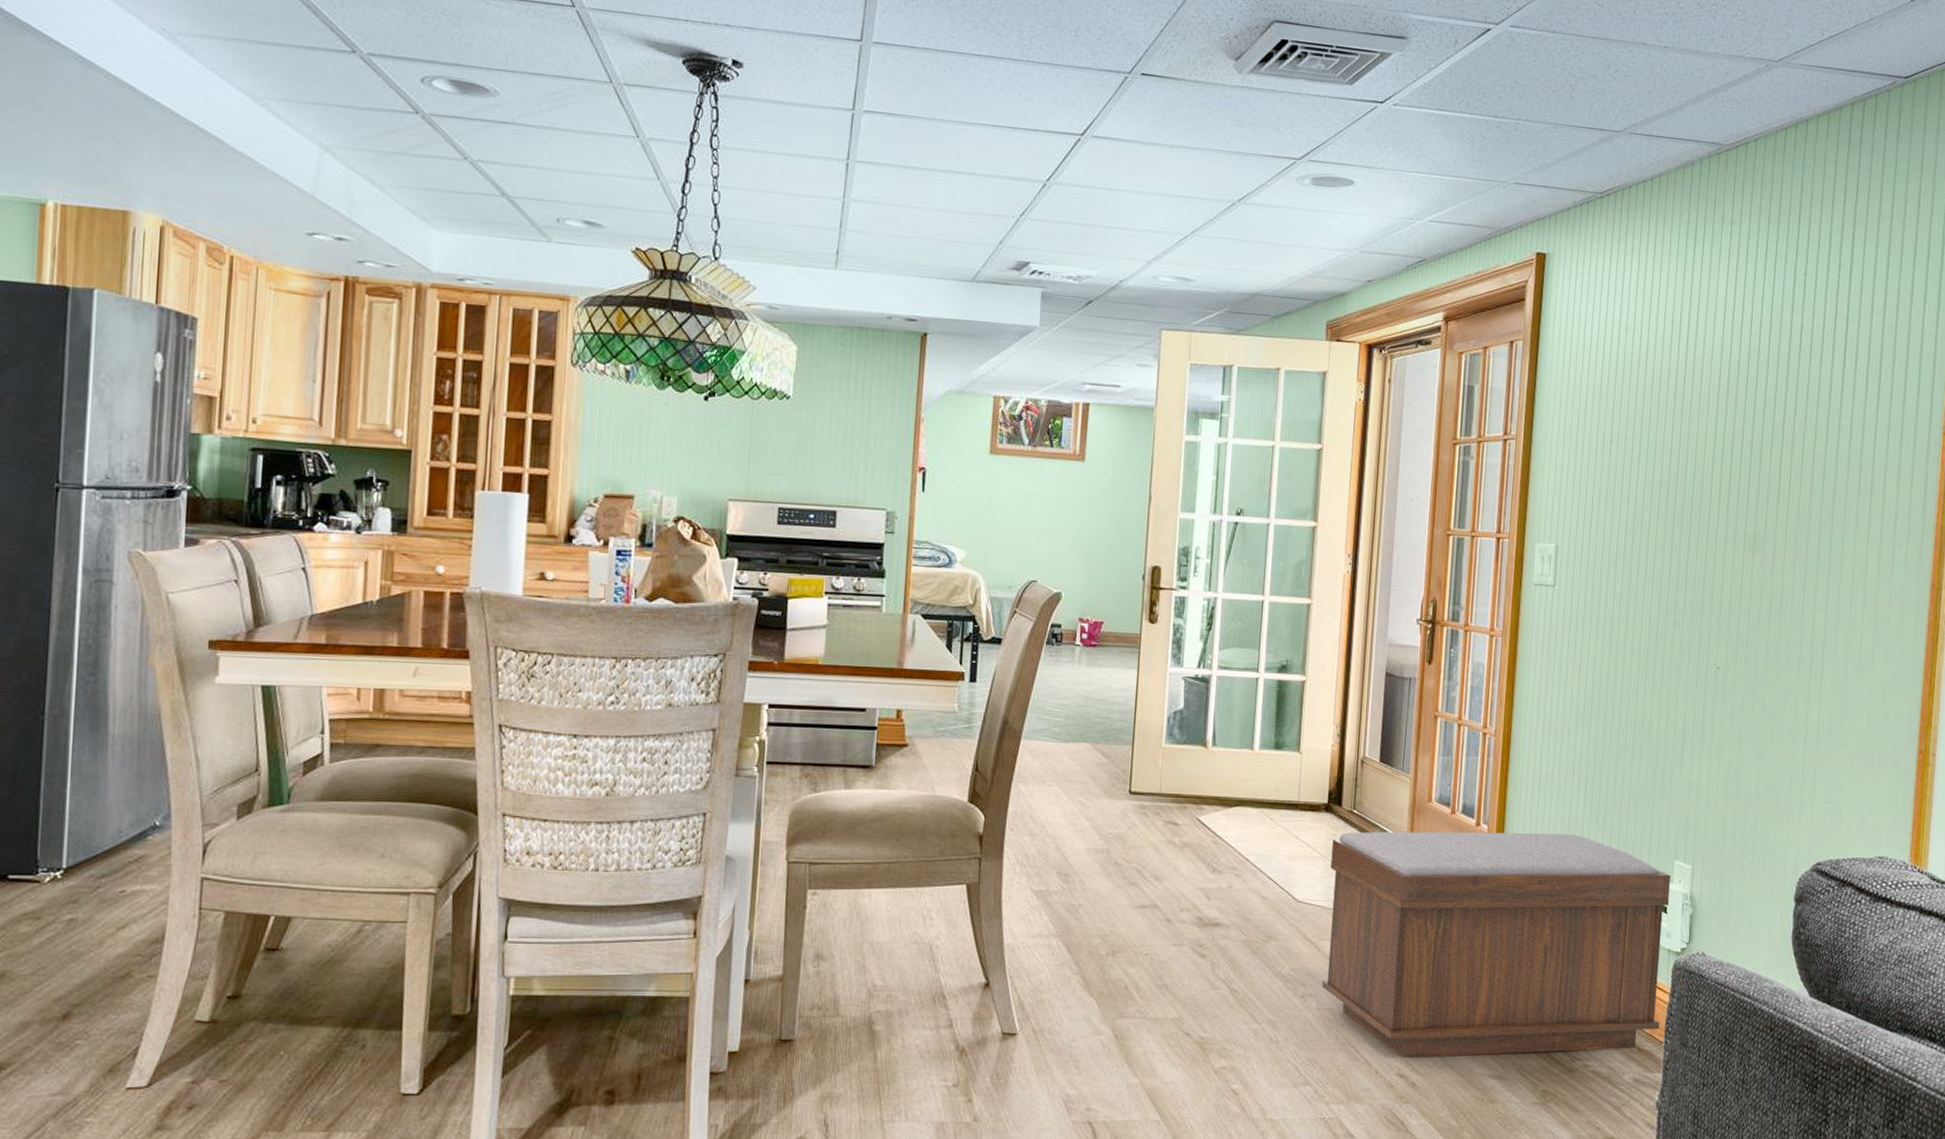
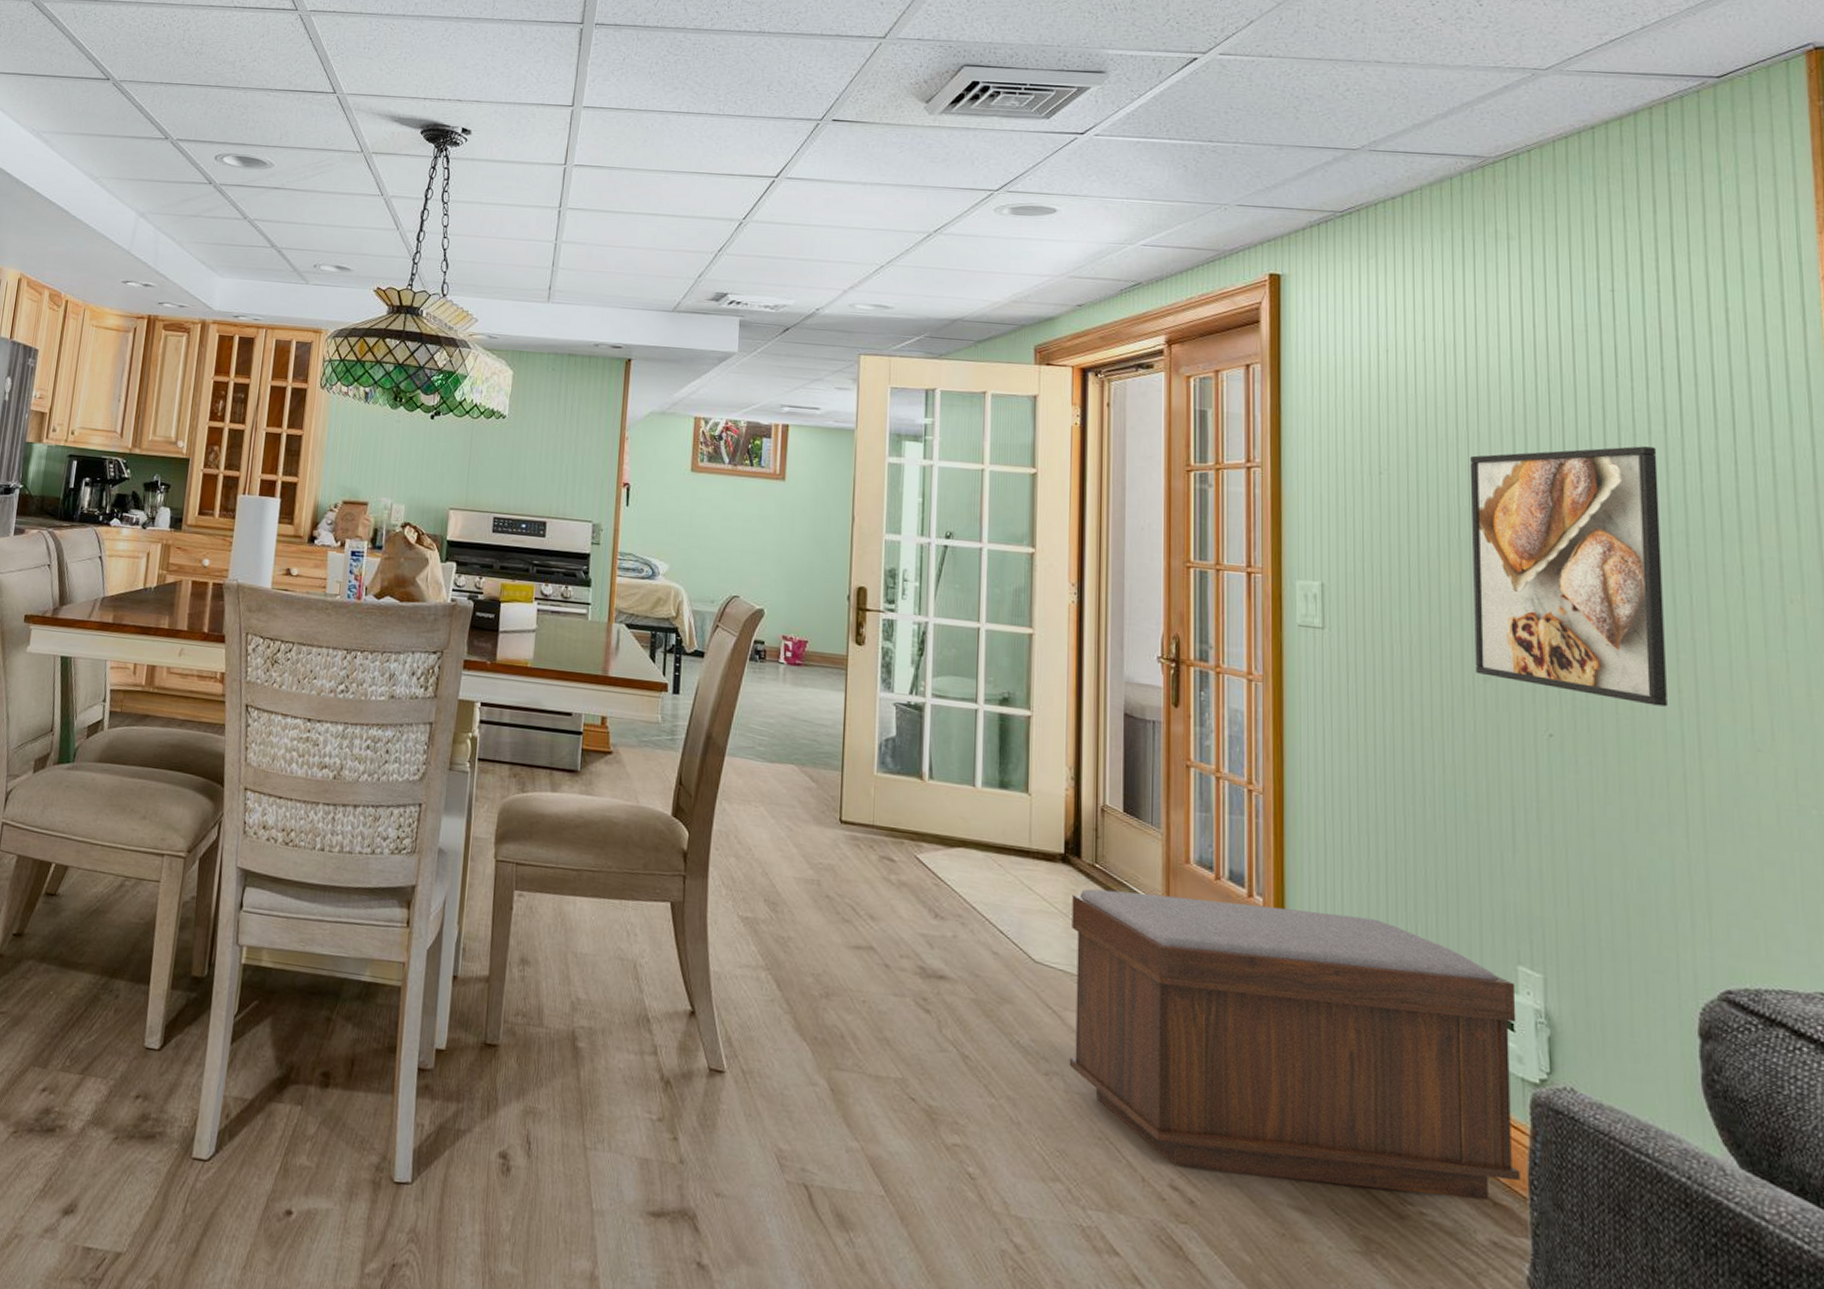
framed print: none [1668,415,1821,639] -> present [1469,446,1667,707]

